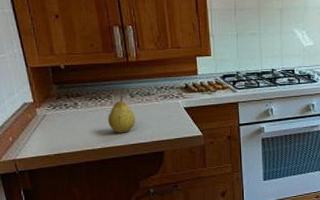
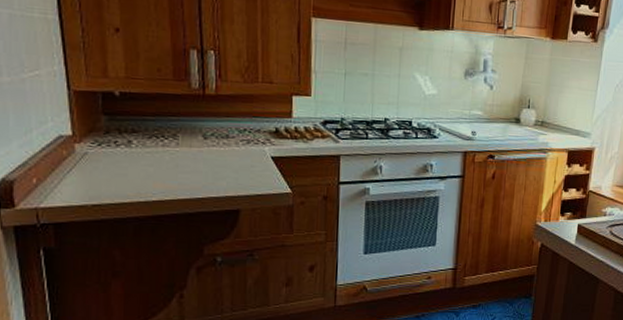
fruit: present [108,96,136,133] -> none [170,136,207,183]

